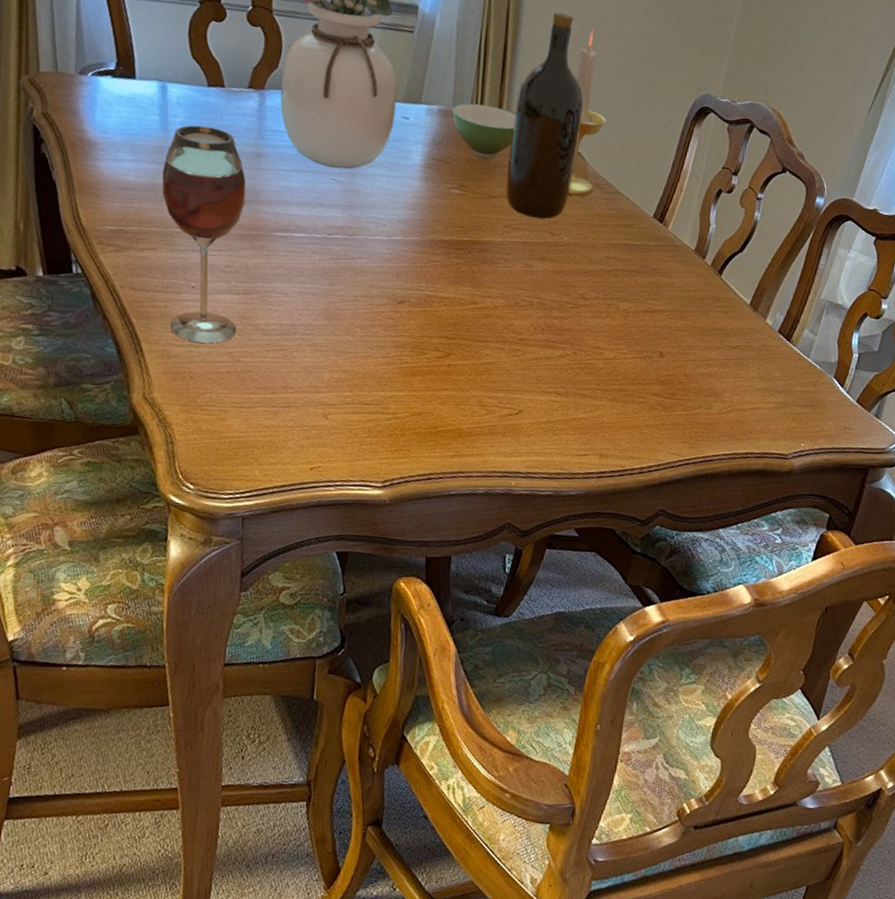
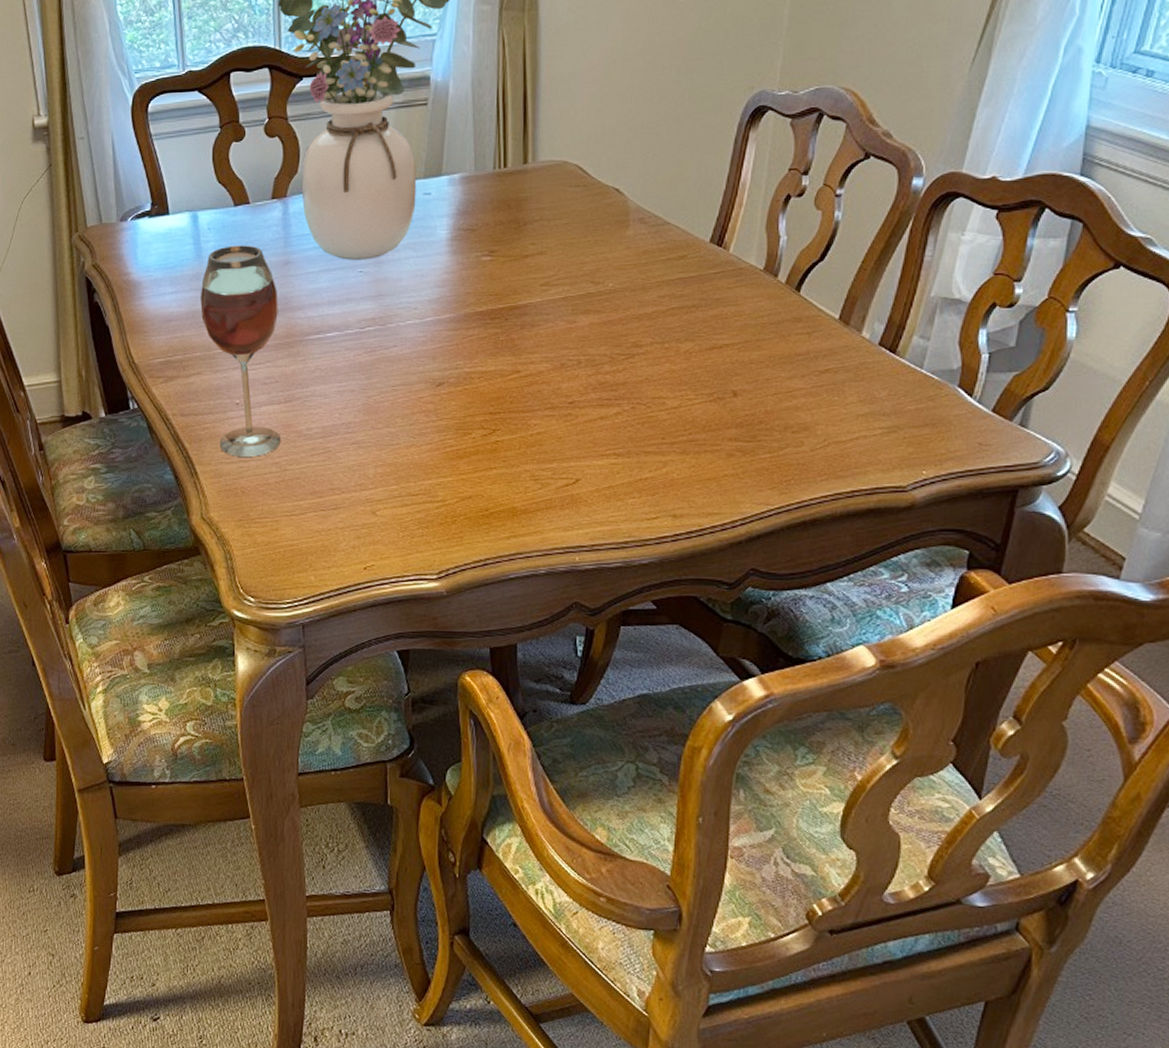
bowl: present [451,103,515,160] -> none [474,160,543,218]
wine bottle: present [505,12,585,219] -> none [539,43,618,270]
candlestick: present [567,27,607,197] -> none [606,50,646,237]

